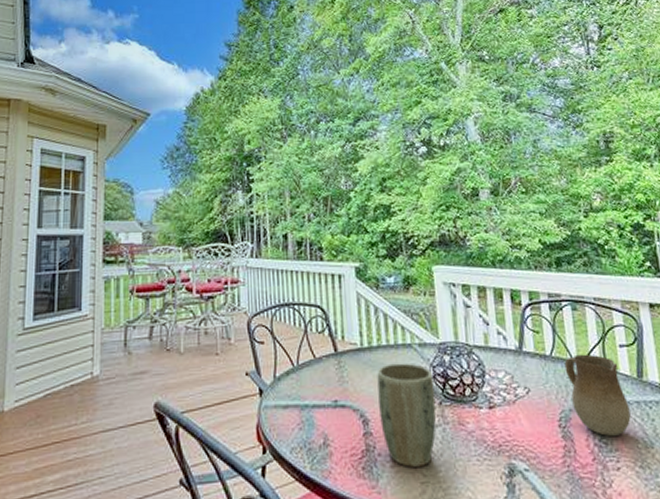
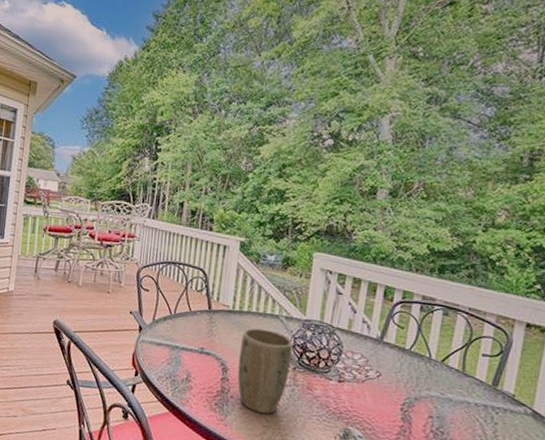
ceramic jug: present [564,354,631,436] -> none [419,354,476,429]

